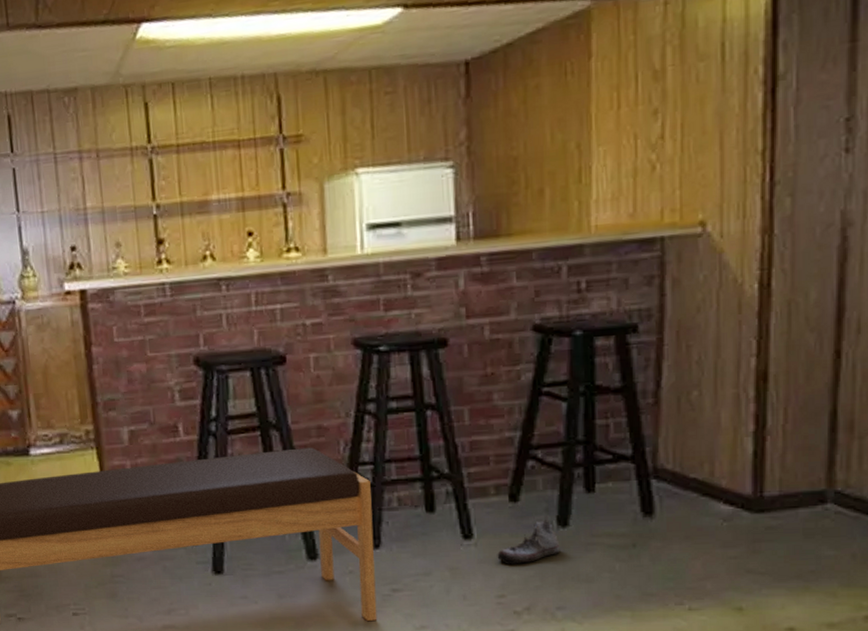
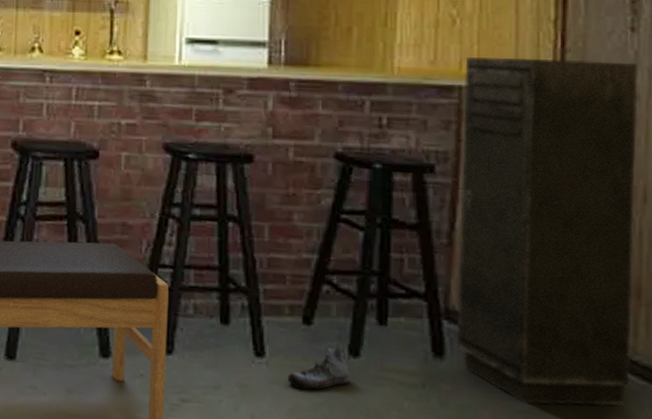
storage cabinet: none [665,188,852,550] -> present [456,57,638,406]

